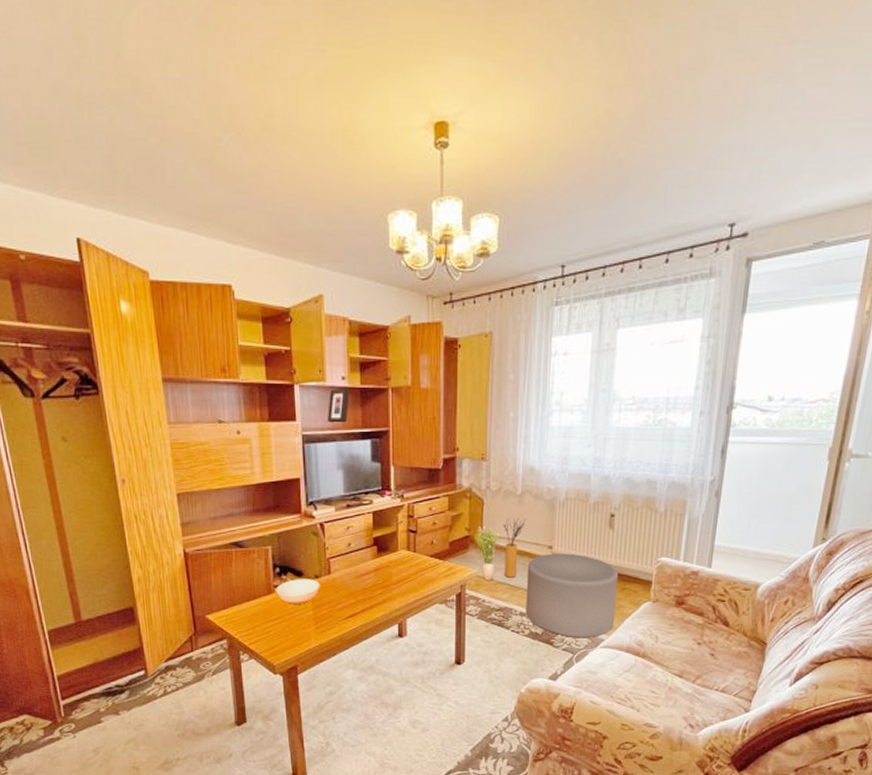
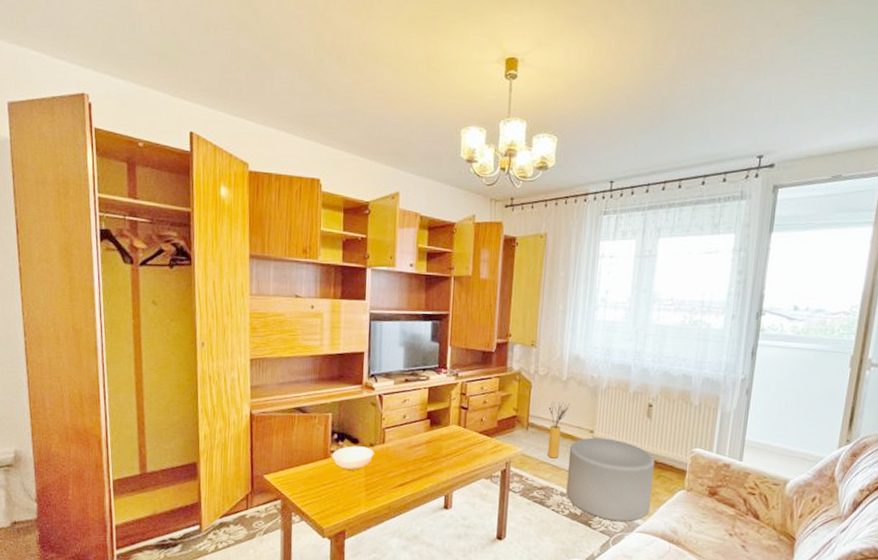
picture frame: present [328,389,350,423] -> none [394,274,416,305]
potted plant: present [475,525,500,580] -> none [521,406,545,460]

